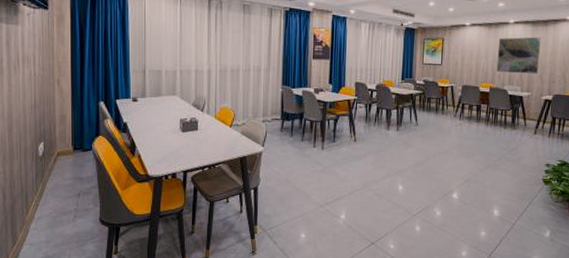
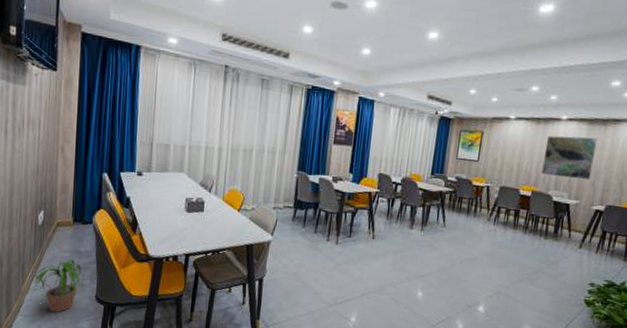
potted plant: none [32,186,88,239] -> present [27,259,85,313]

